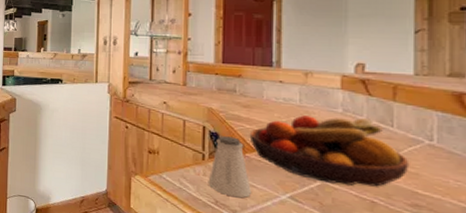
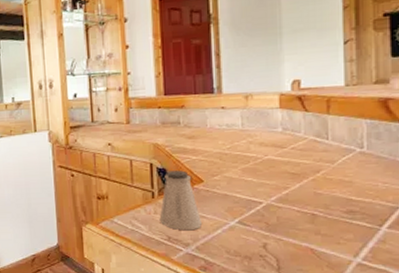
fruit bowl: present [249,115,410,187] -> none [196,134,344,203]

